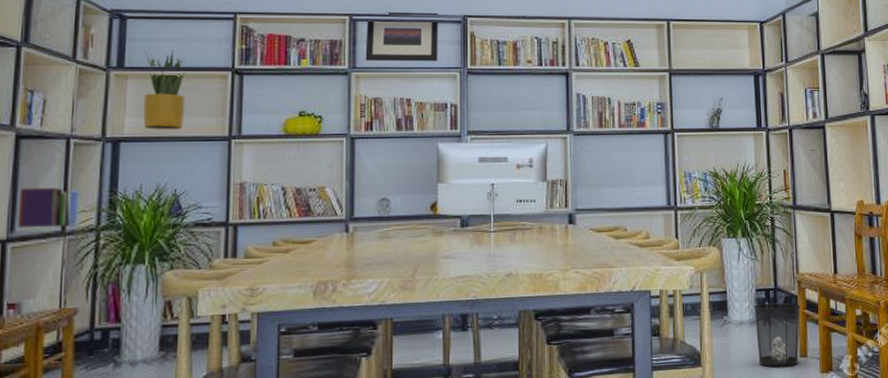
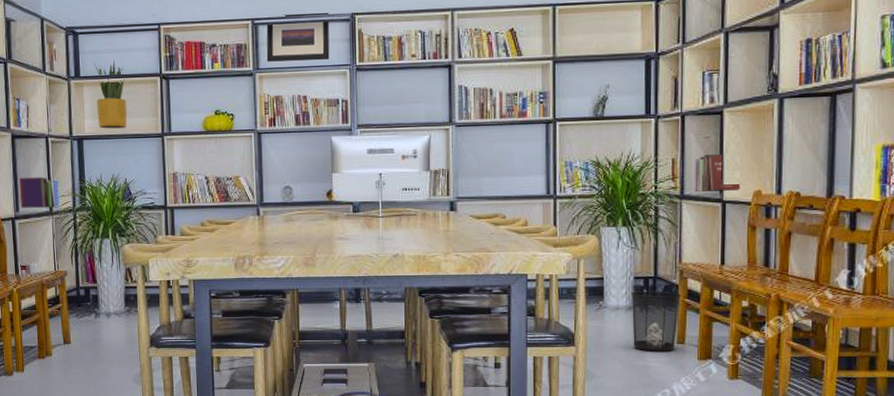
books: none [803,166,846,203] -> present [694,154,741,193]

